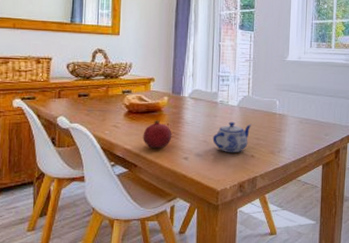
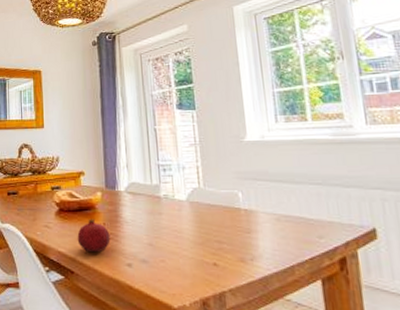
teapot: present [212,121,252,153] -> none [159,220,209,260]

